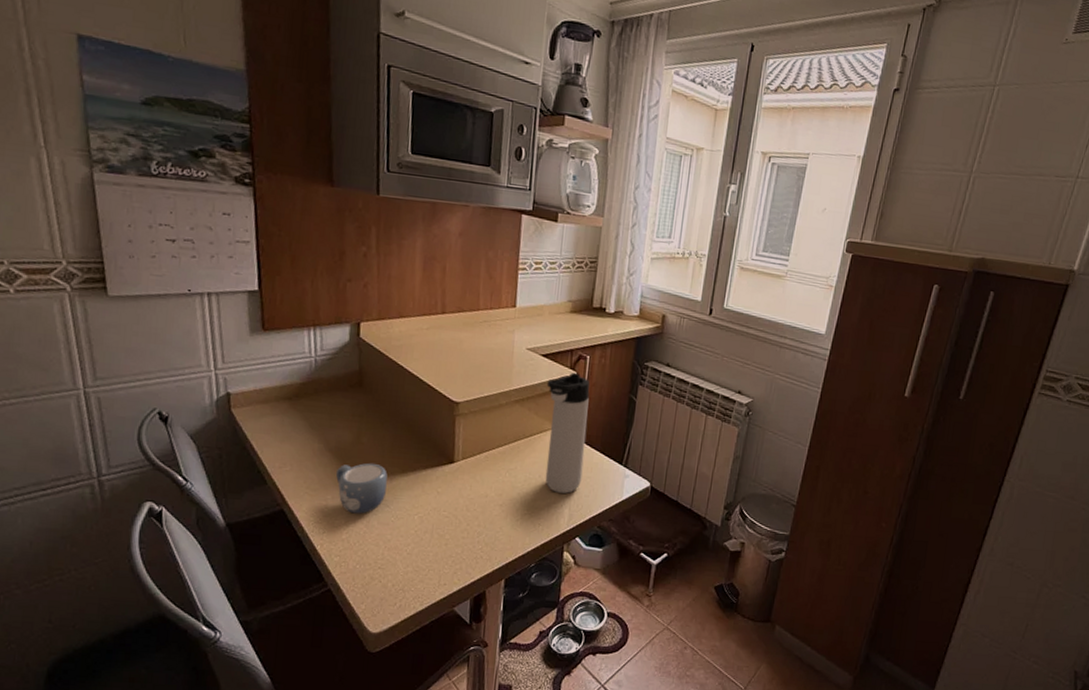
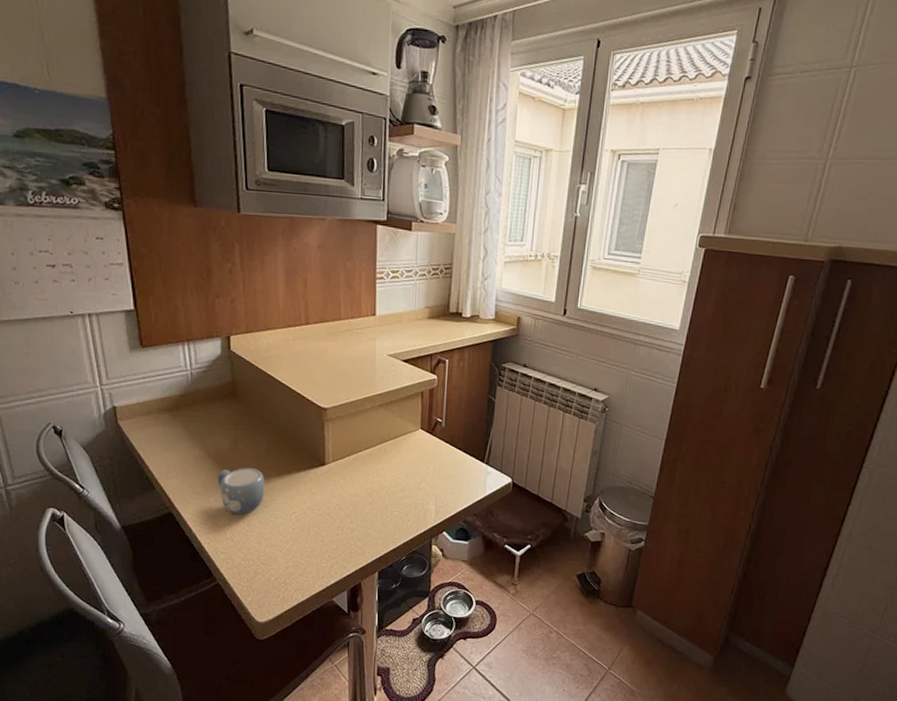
thermos bottle: present [545,372,590,494] -> none [408,376,450,491]

